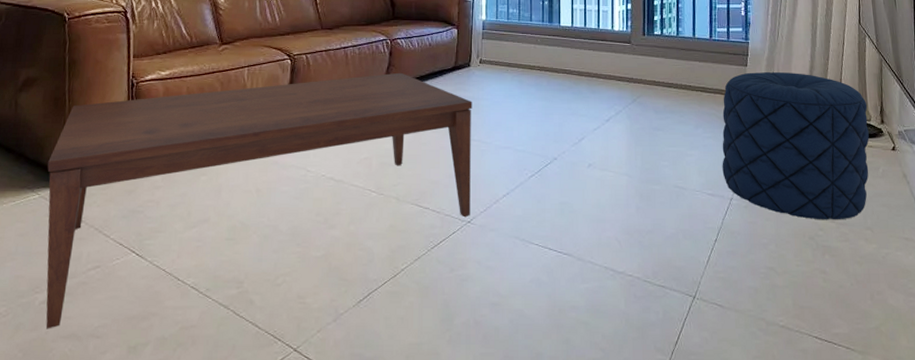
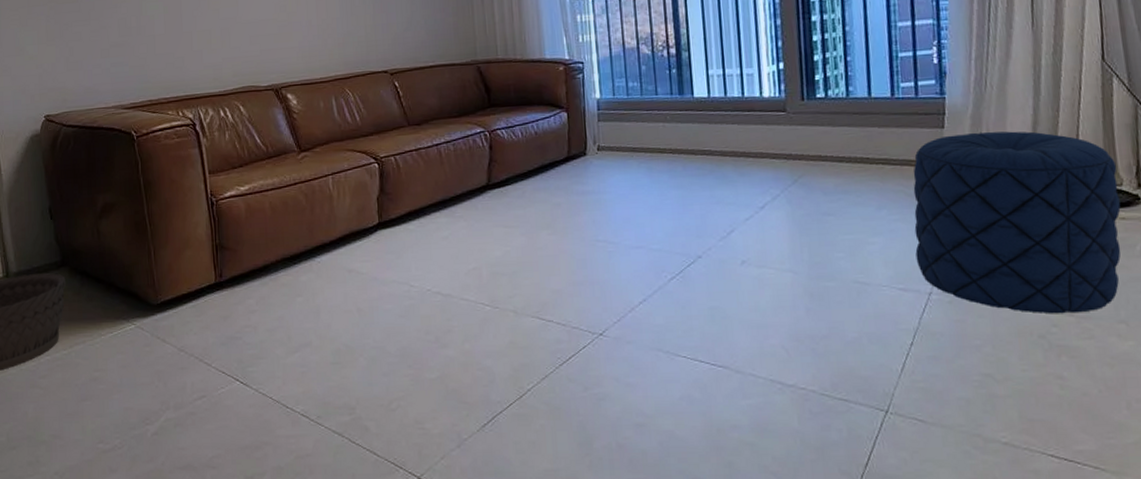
coffee table: present [45,72,472,329] -> none [139,168,602,461]

